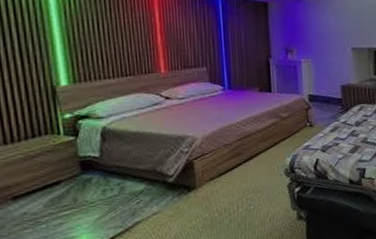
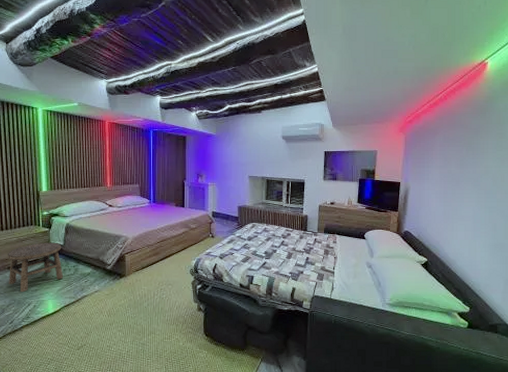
stool: none [8,154,104,230] -> present [7,242,64,293]

